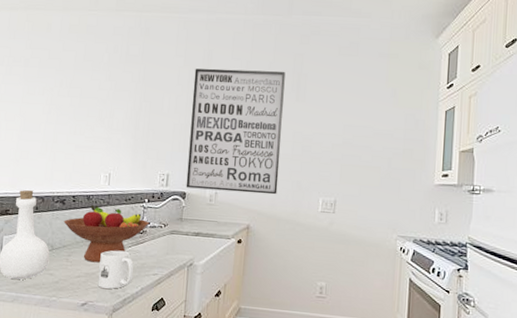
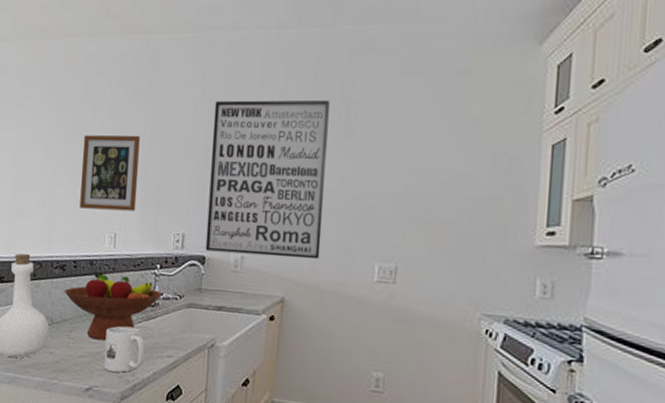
wall art: none [79,91,132,156] -> present [79,135,140,212]

